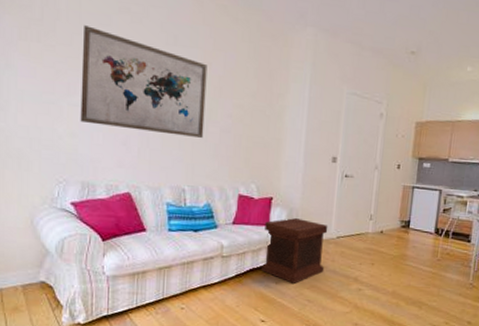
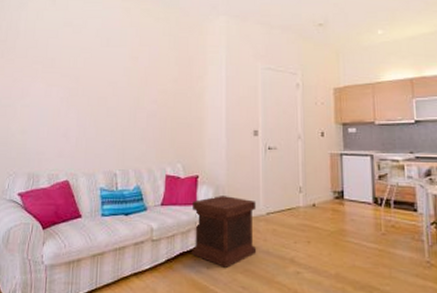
wall art: present [80,25,208,138] -> none [30,40,135,123]

